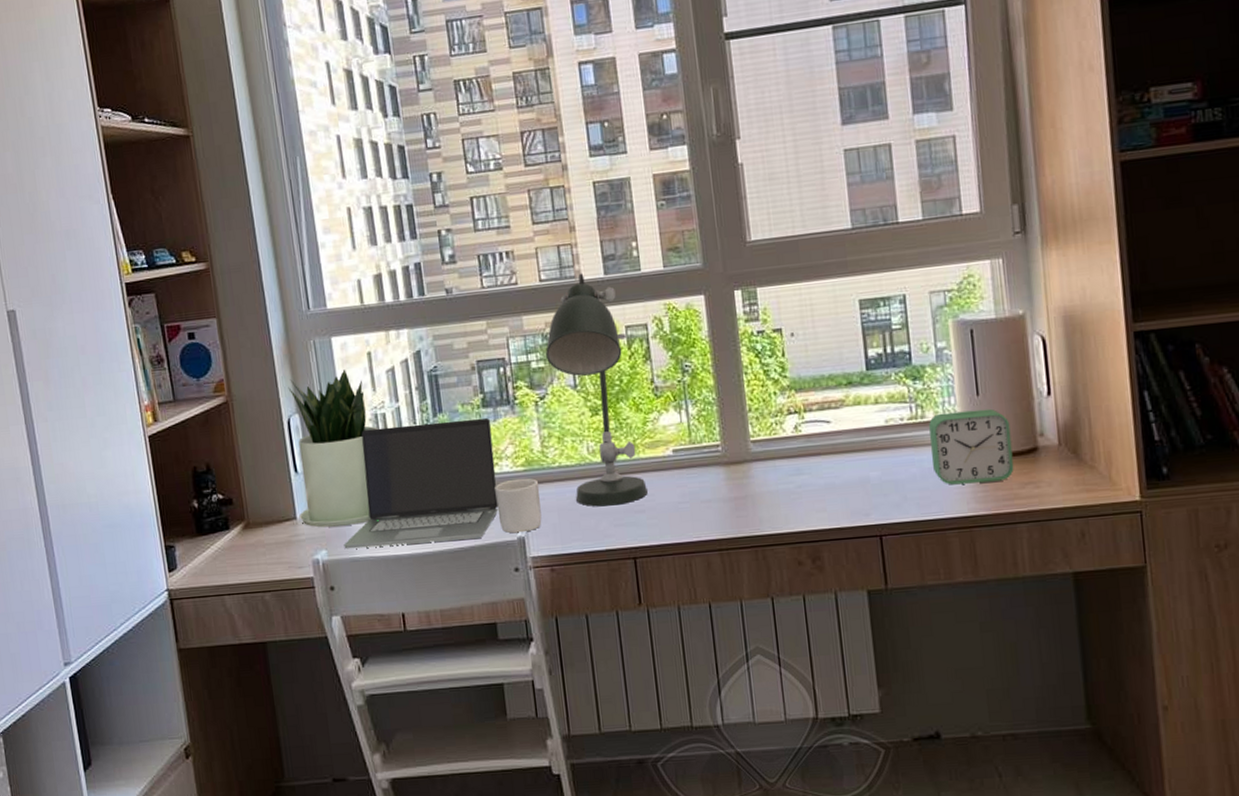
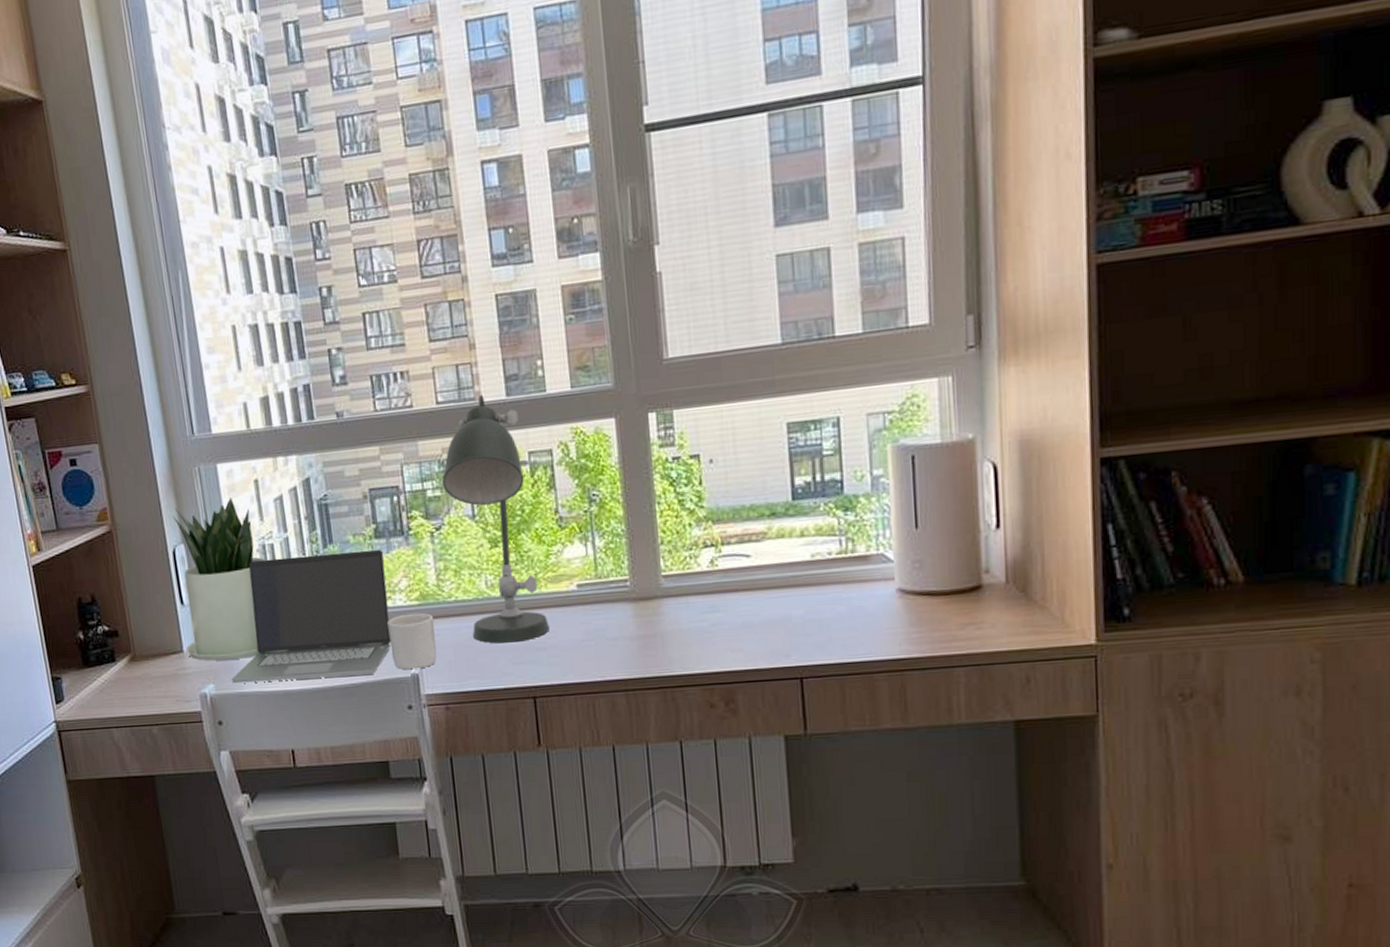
alarm clock: present [929,408,1014,485] -> none [860,542,954,625]

